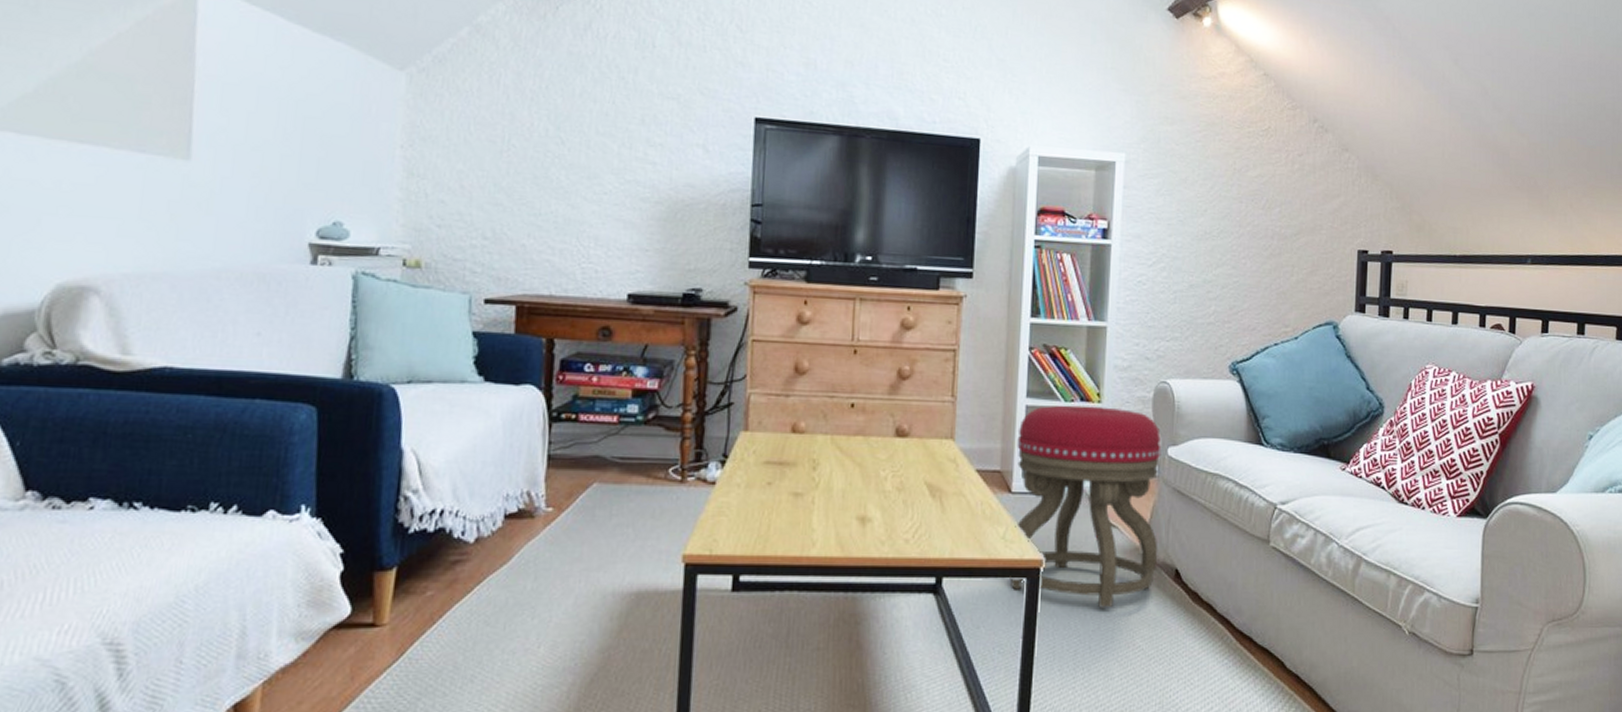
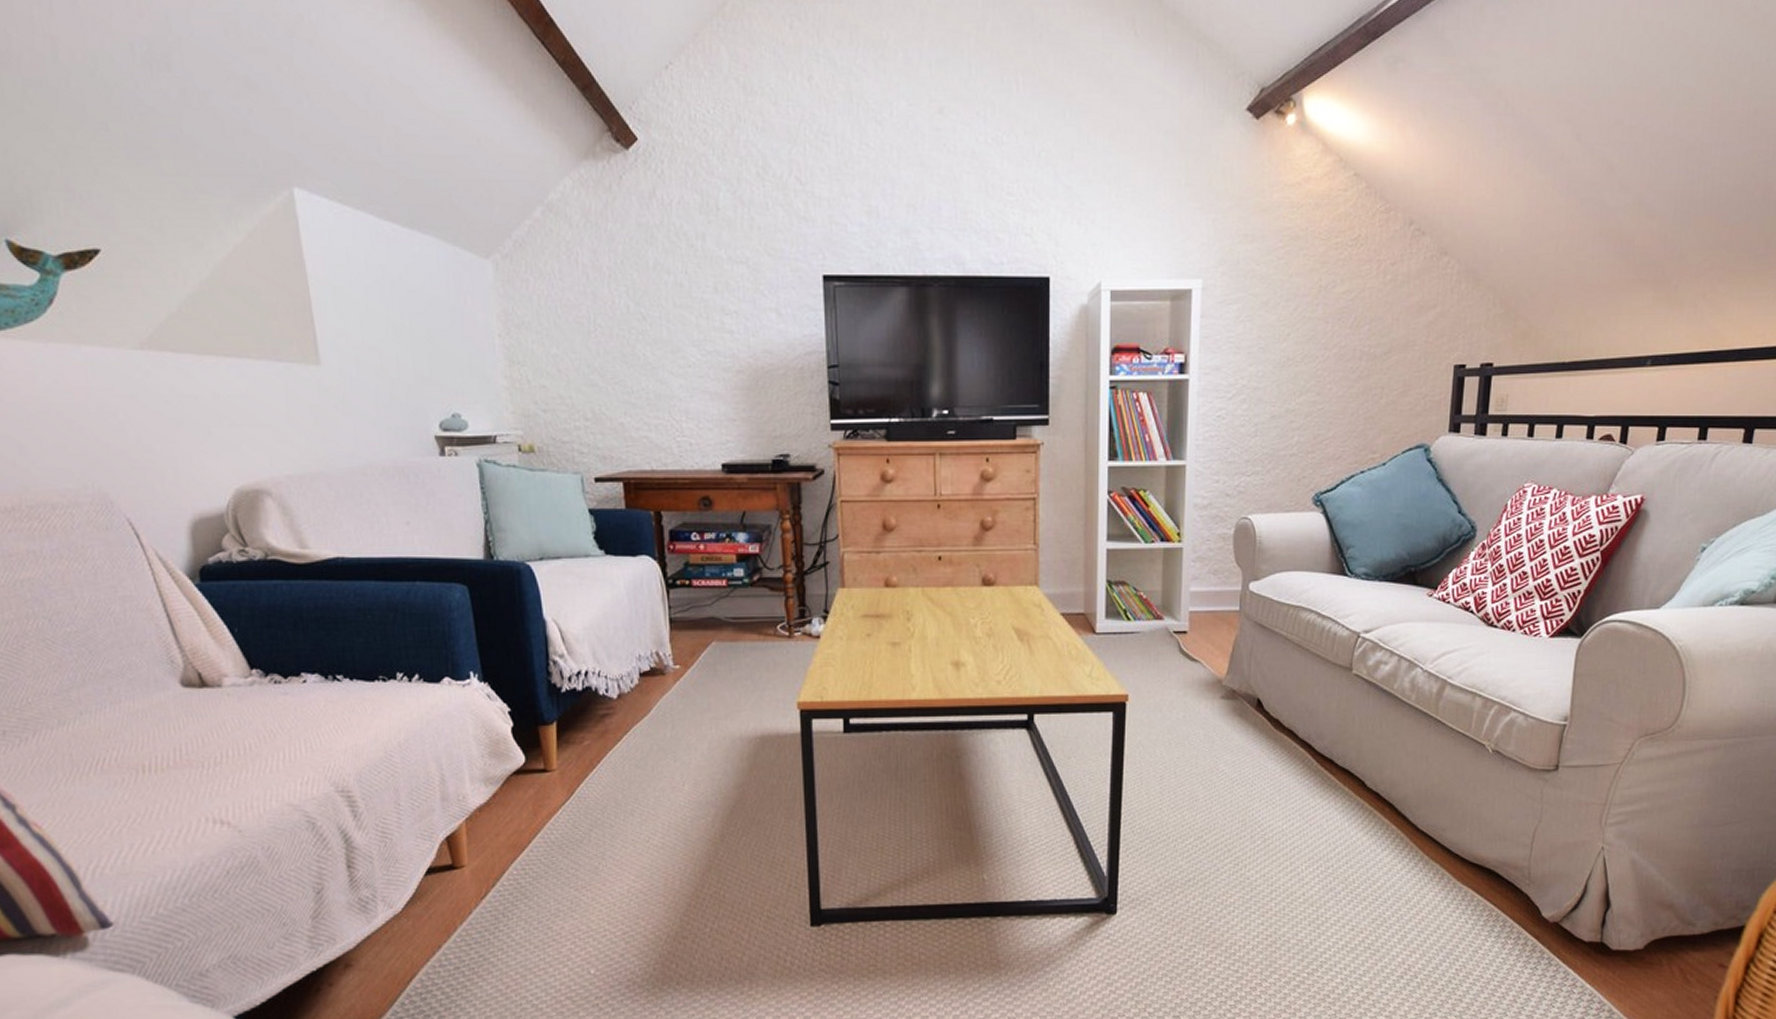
stool: present [1010,405,1162,608] -> none [1097,546,1243,737]

